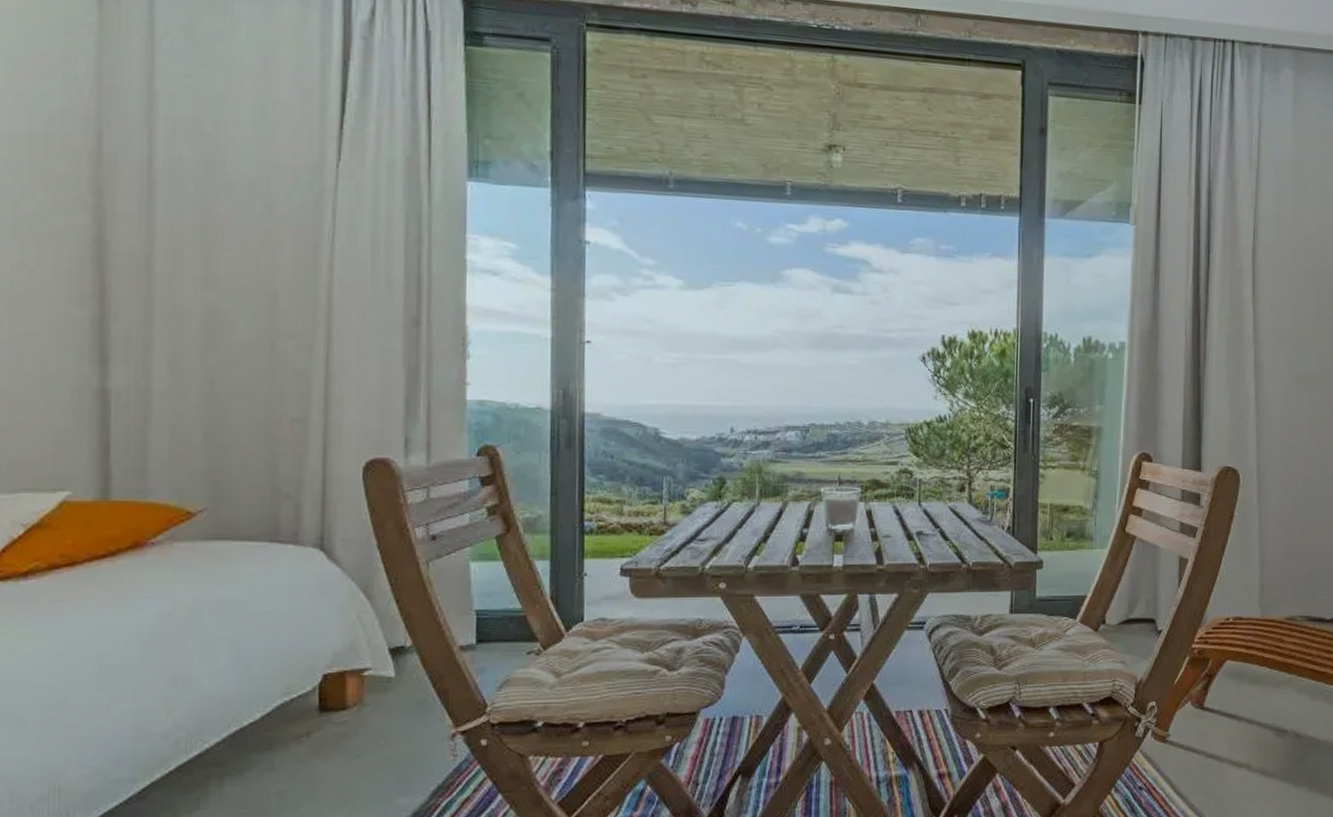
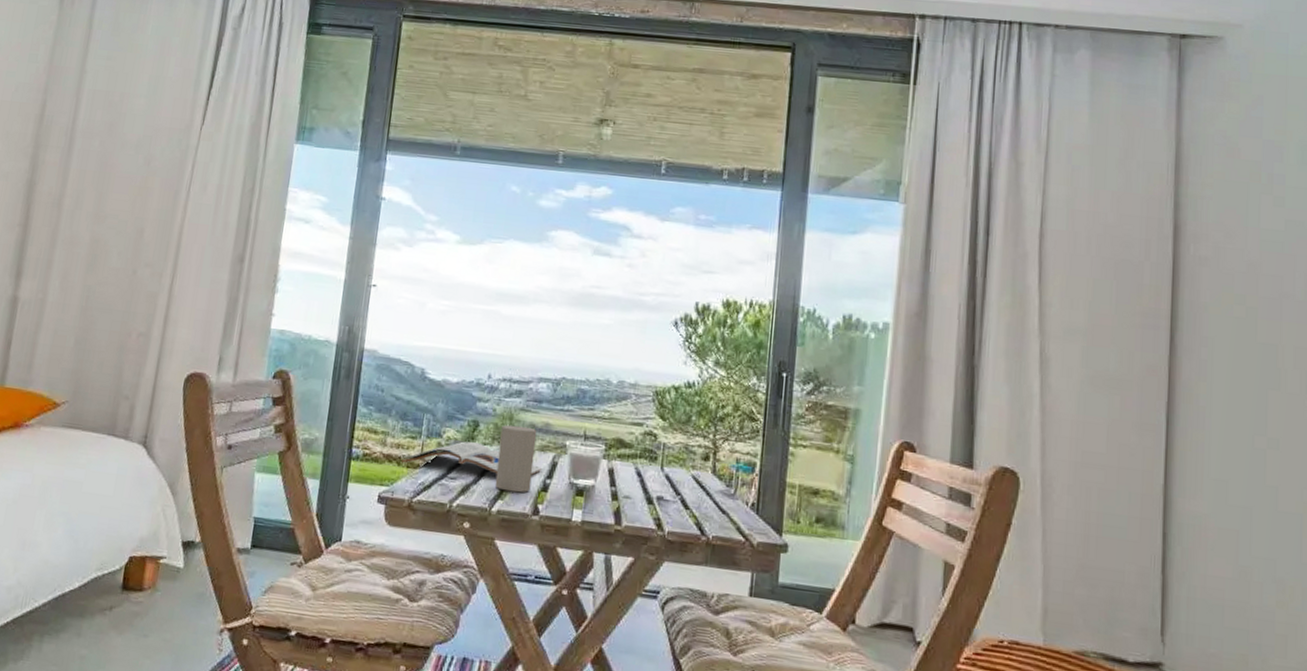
magazine: none [642,501,798,531] -> present [401,441,543,475]
cup: none [749,478,789,546] -> present [495,424,537,493]

